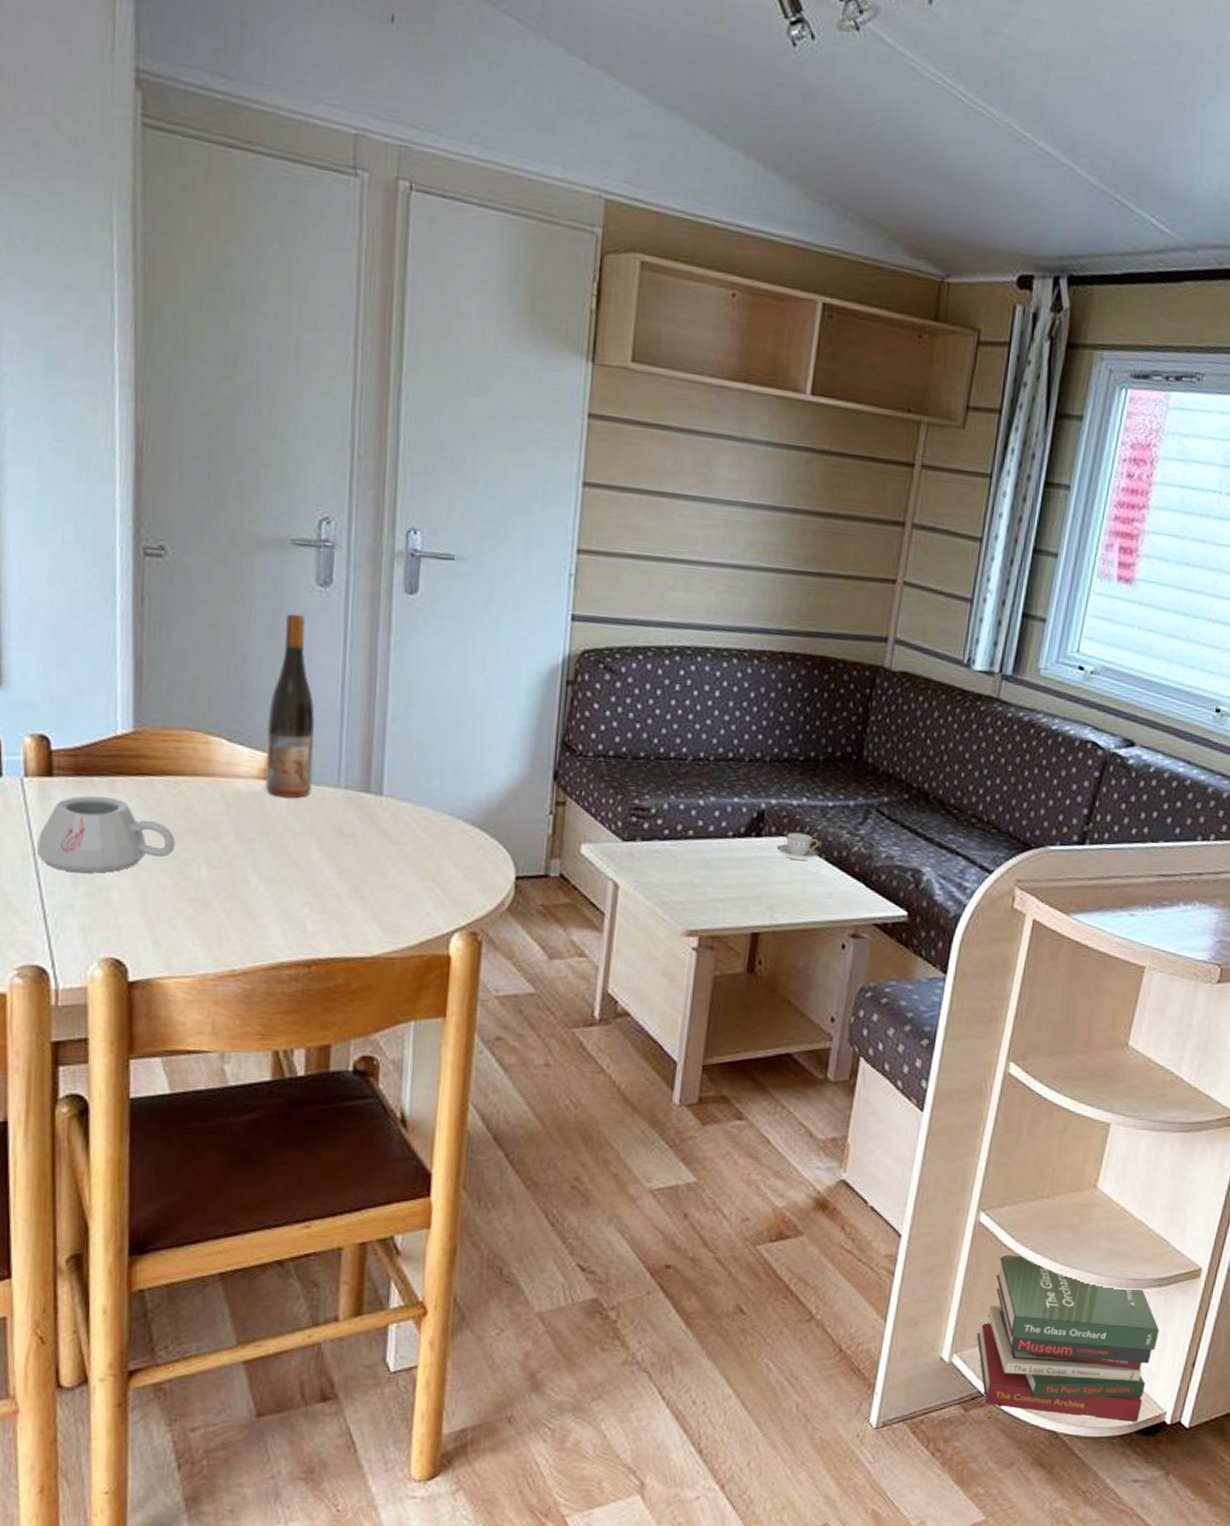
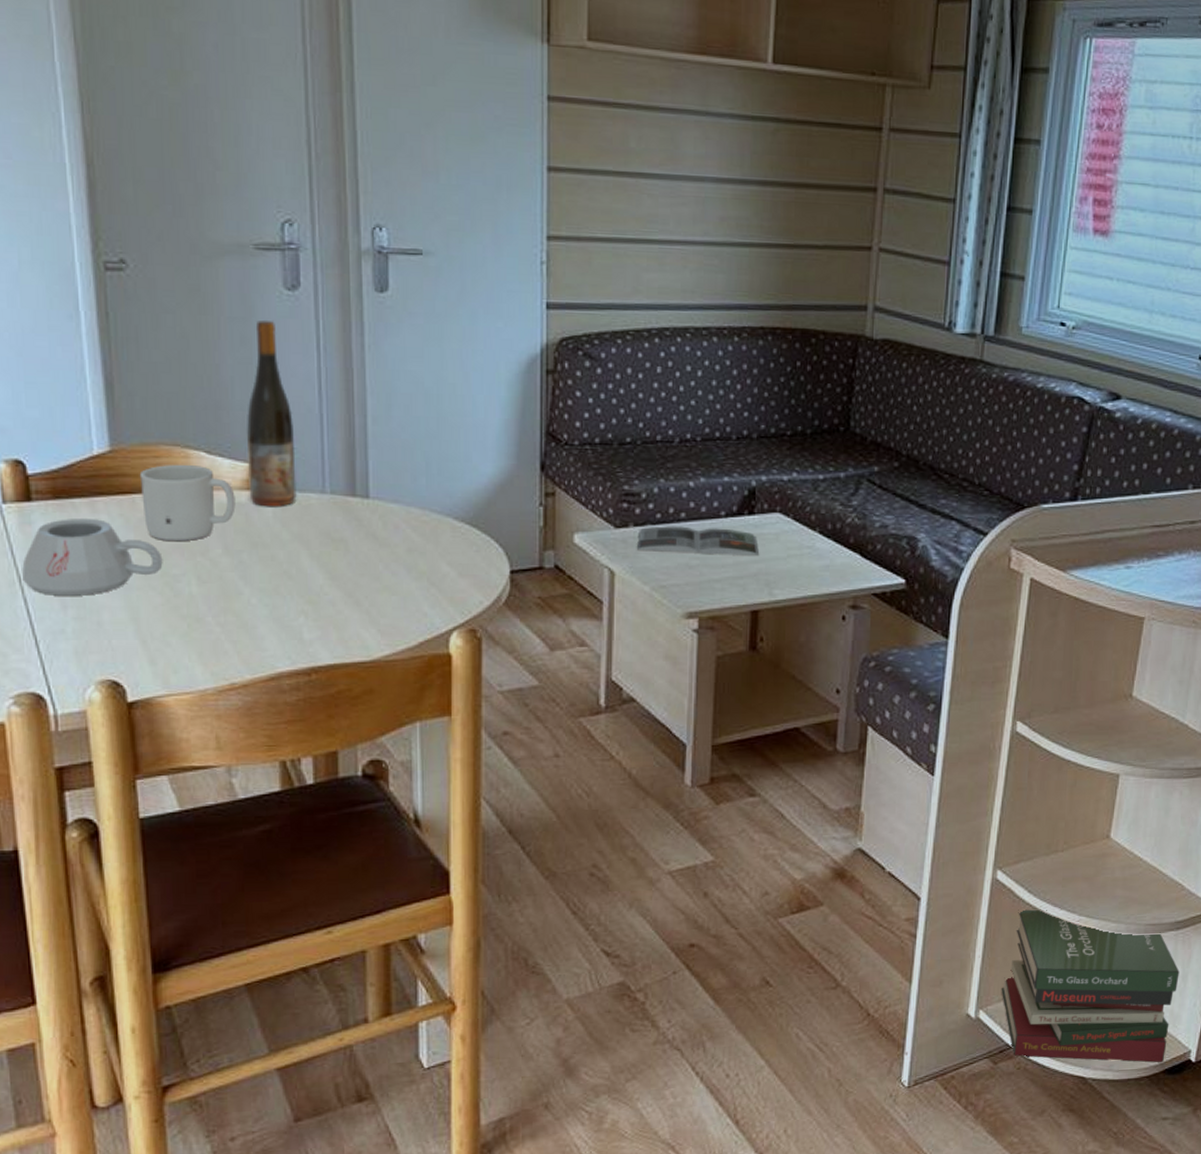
mug: none [159,749,252,826] -> present [139,464,236,542]
magazine: none [643,842,764,879] -> present [637,526,760,557]
teacup: present [776,832,819,861] -> none [770,507,813,536]

